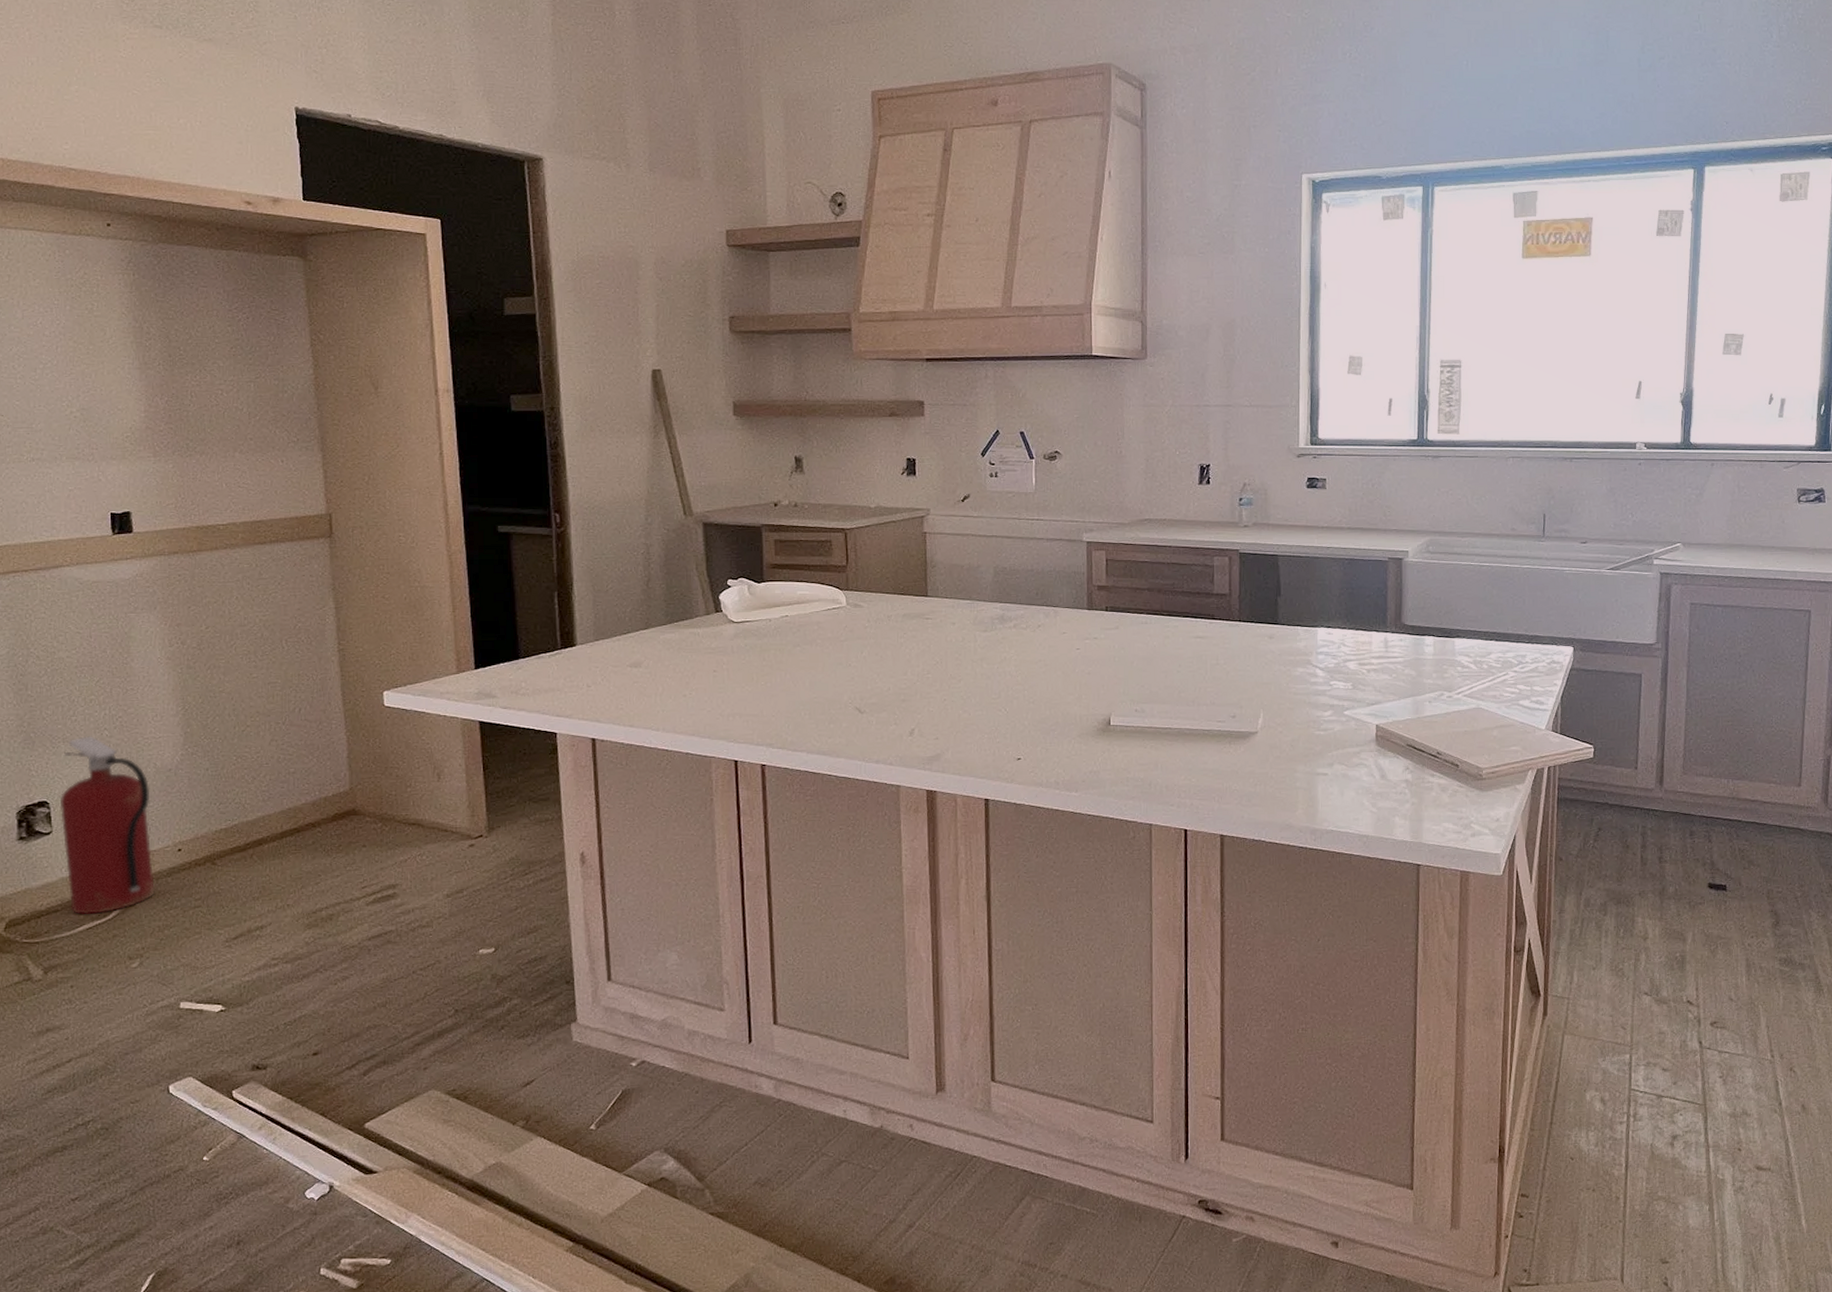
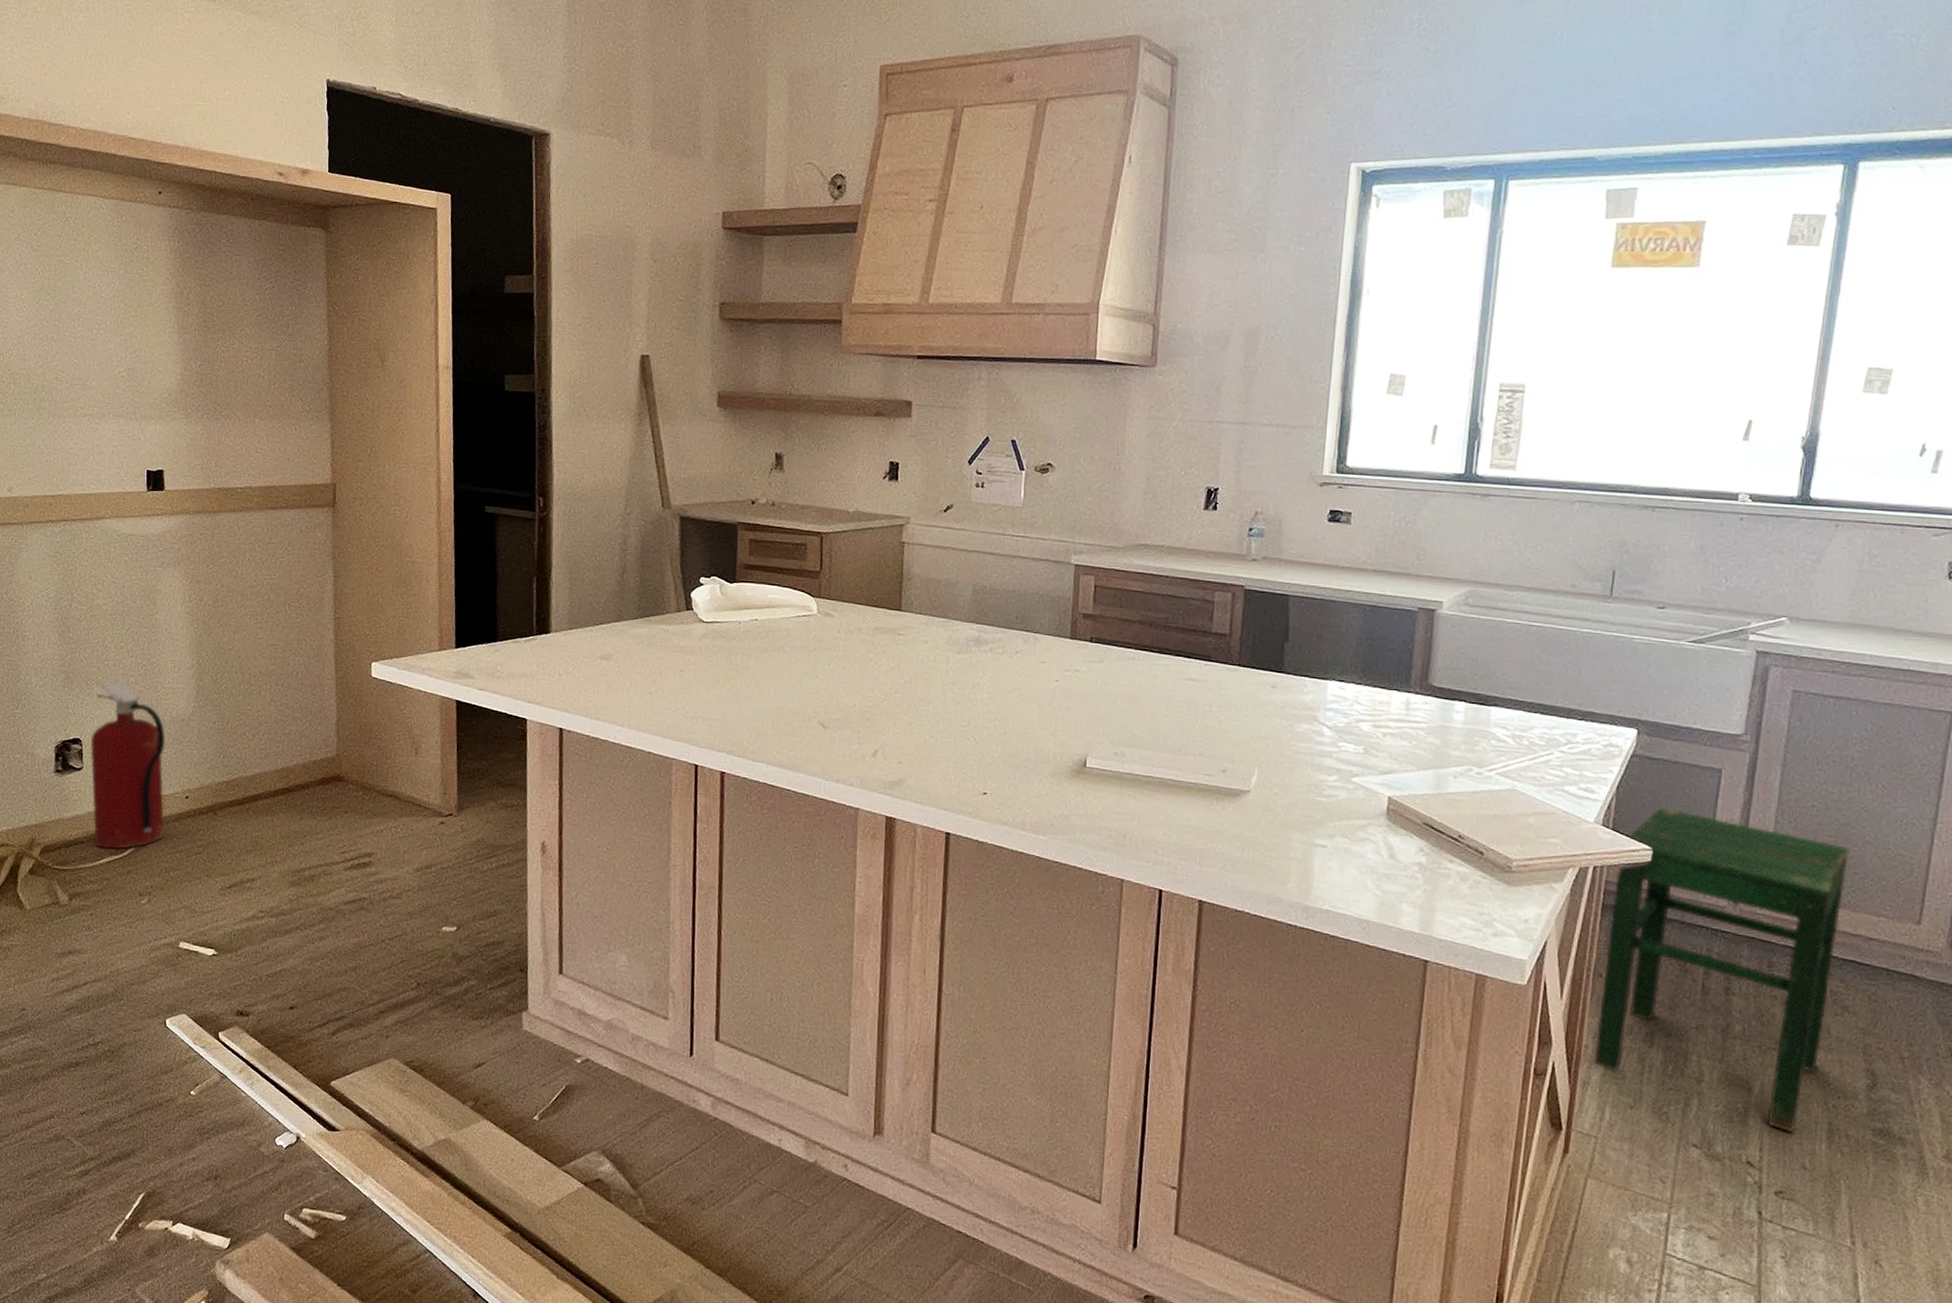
stool: none [1561,710,1743,972] -> present [1593,807,1849,1134]

